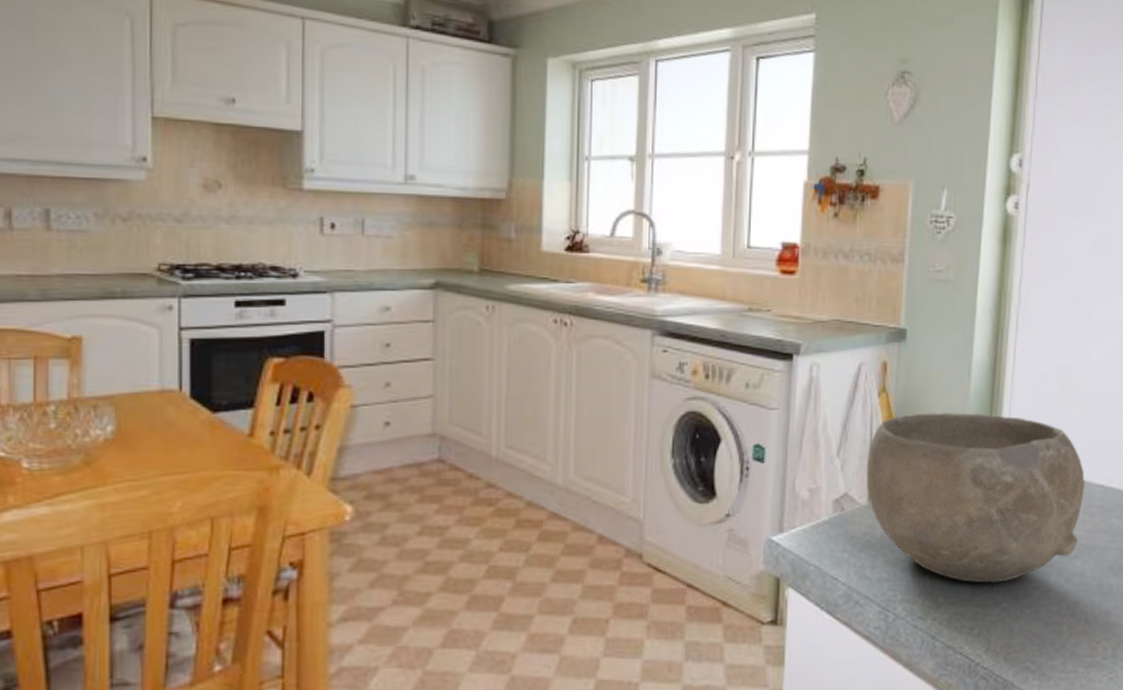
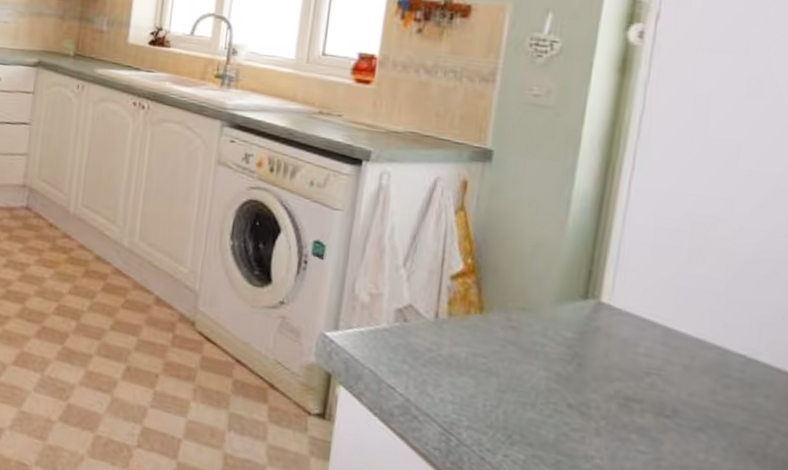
bowl: present [866,413,1086,583] -> none [434,237,719,437]

